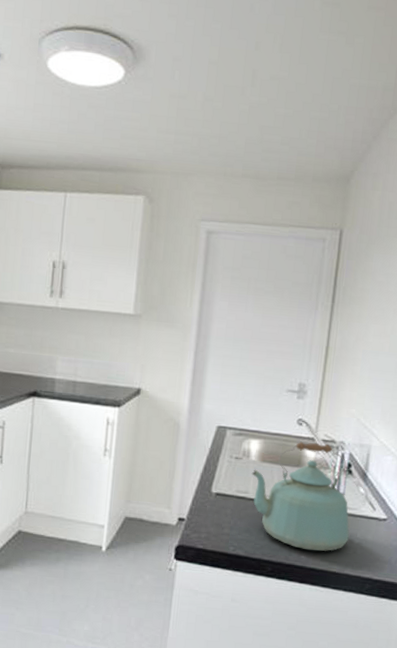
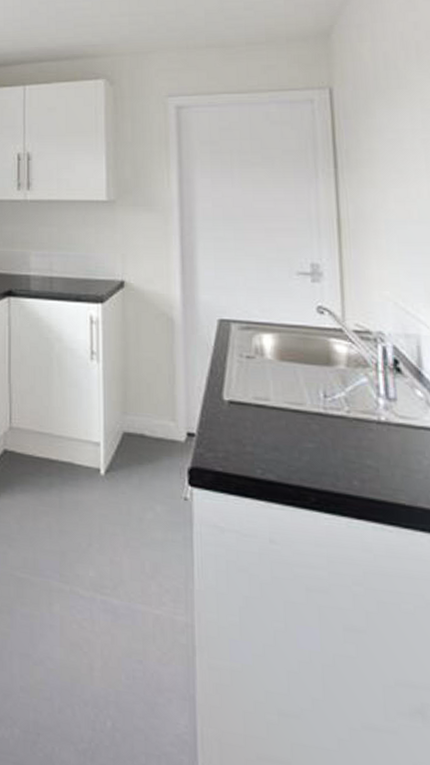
kettle: present [251,441,349,552] -> none [269,333,414,476]

